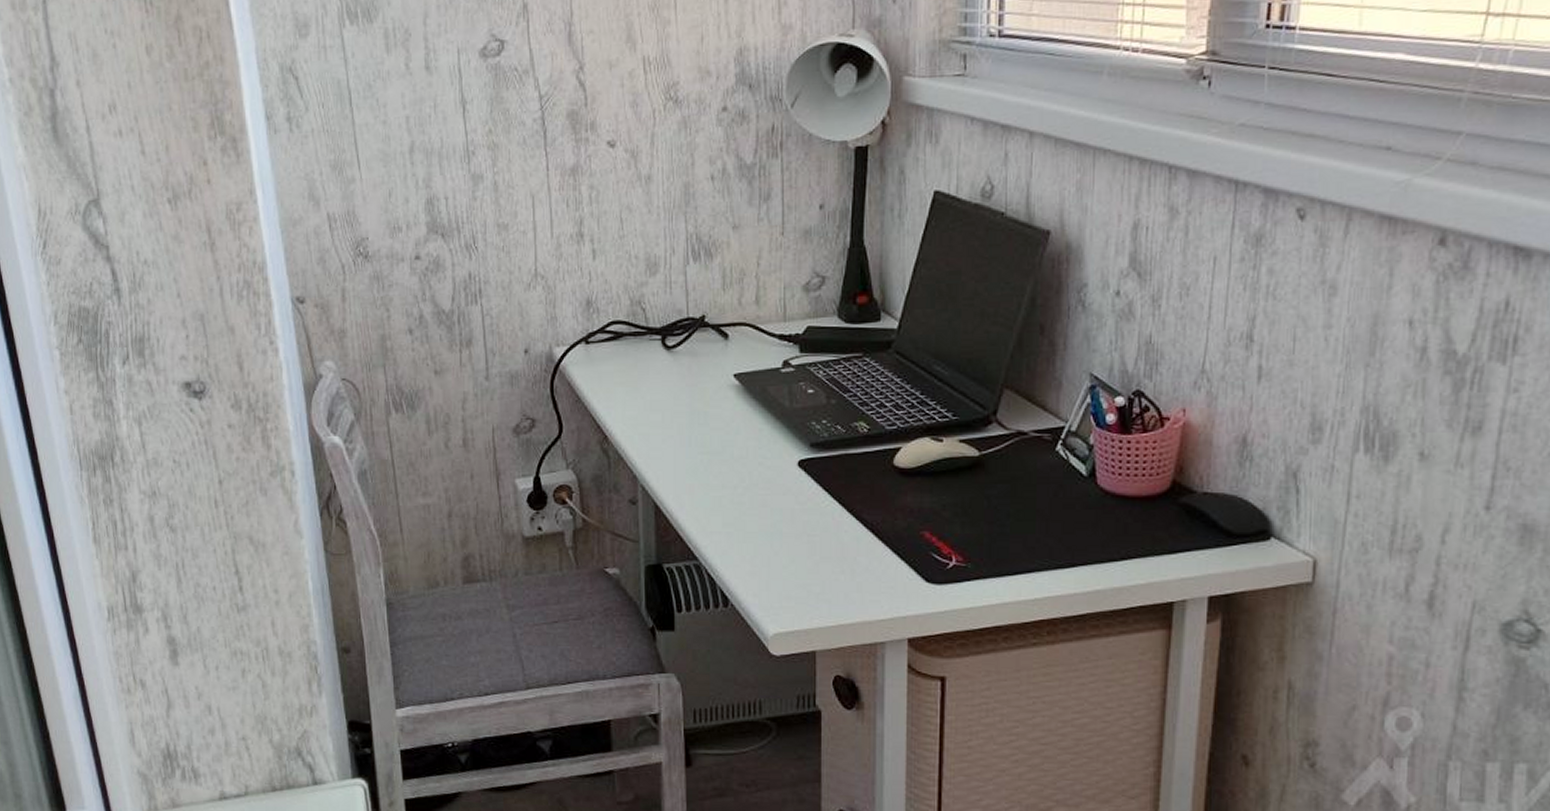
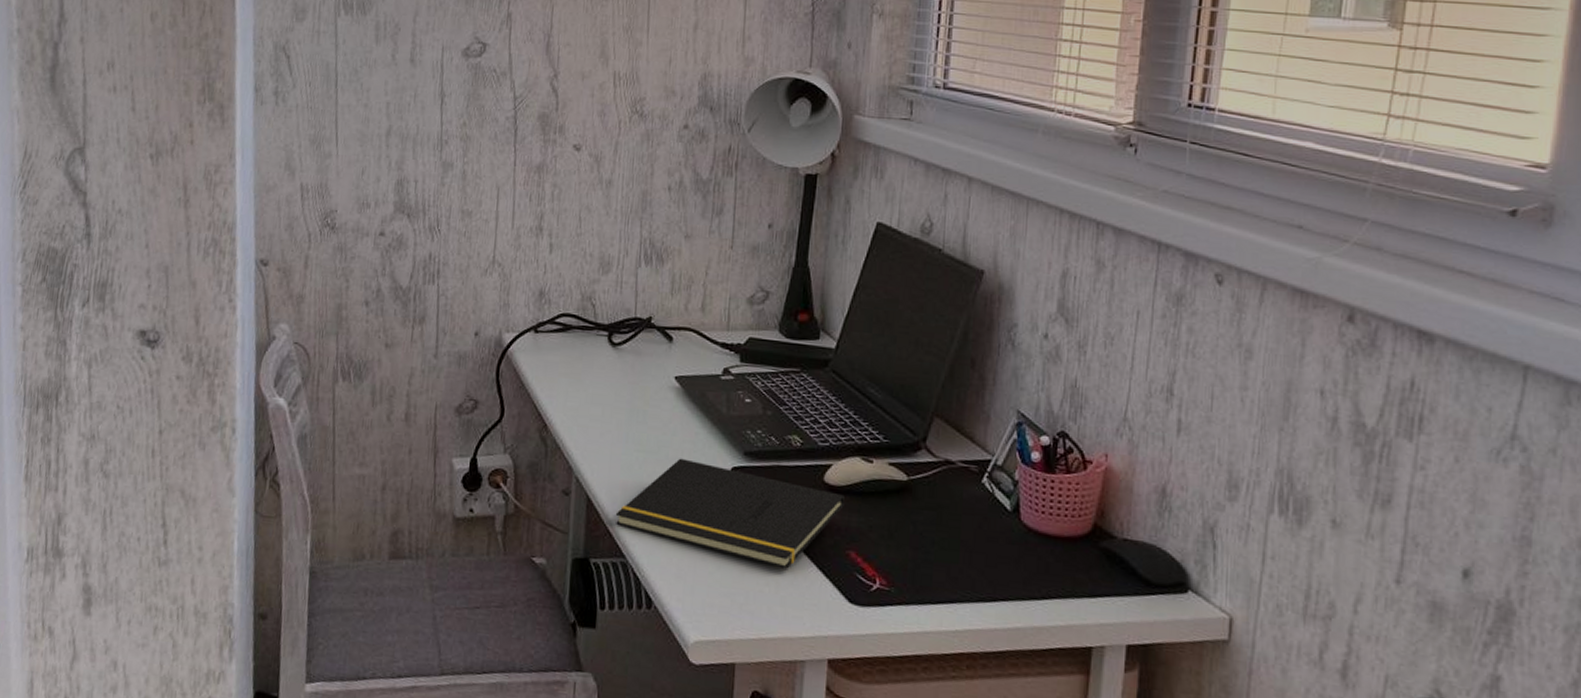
notepad: none [684,456,916,555] -> present [615,458,845,569]

